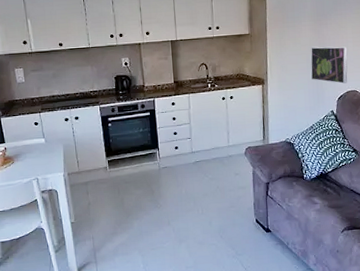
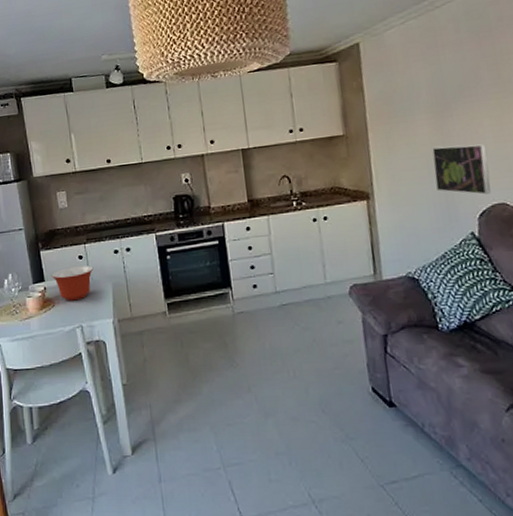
mixing bowl: none [11,130,48,159] -> present [51,265,94,301]

